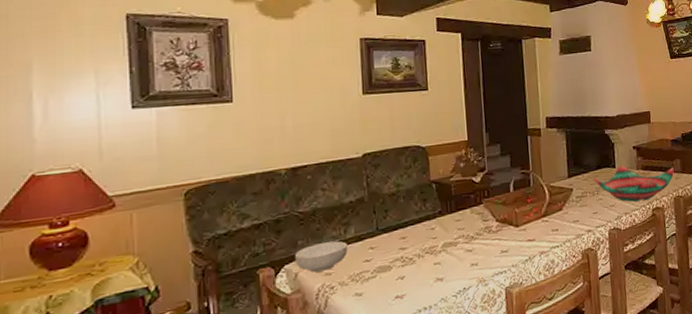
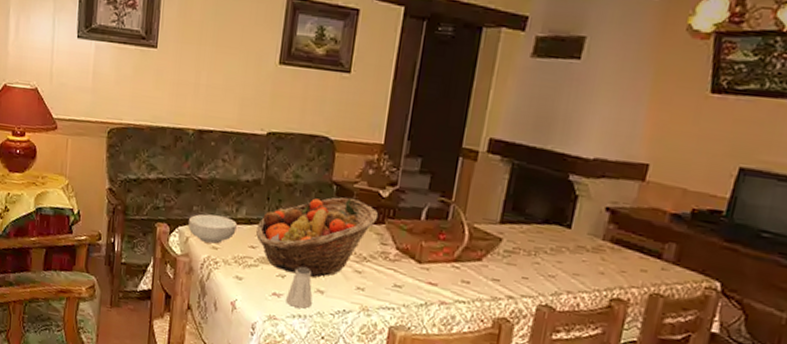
fruit basket: none [367,190,476,273] -> present [255,197,379,277]
saltshaker: none [409,261,434,303] -> present [286,266,313,309]
decorative bowl: present [592,165,674,202] -> none [532,227,663,285]

